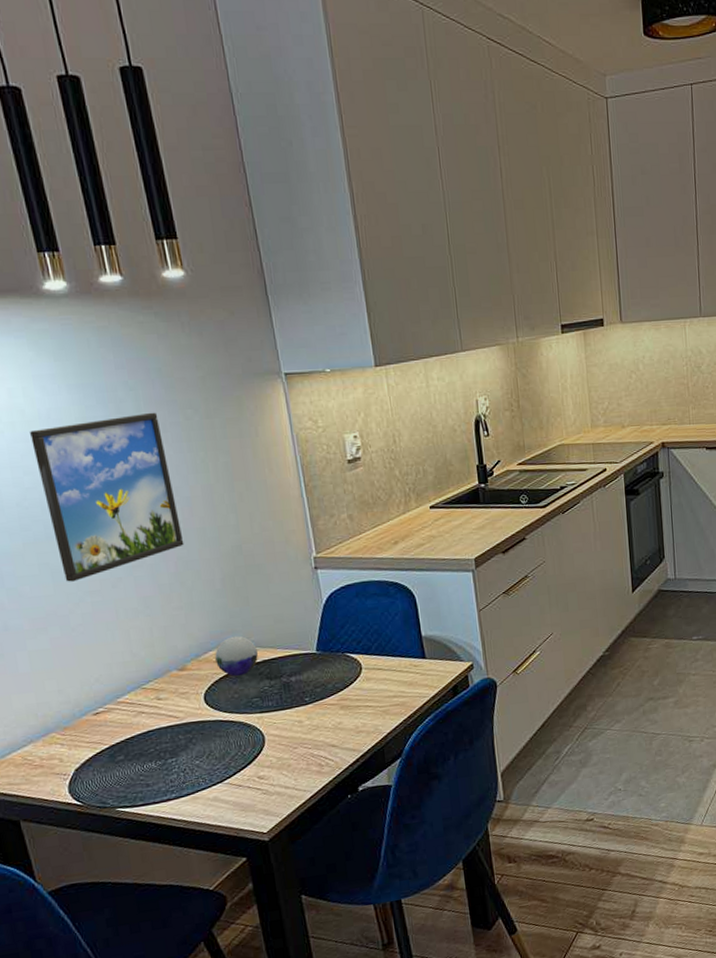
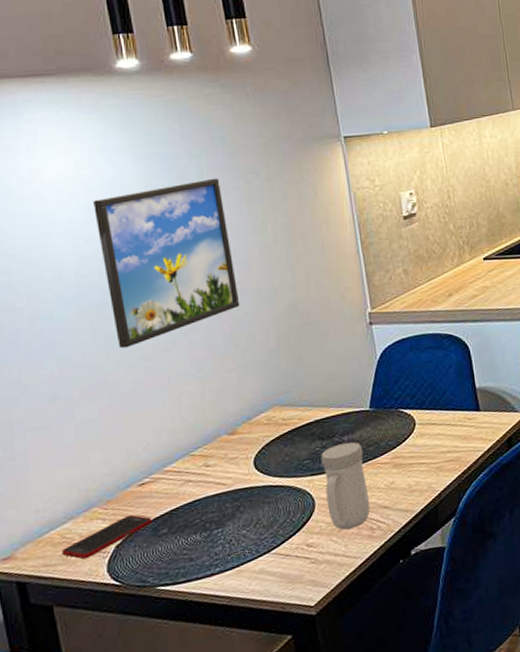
cell phone: none [24,741,109,780] -> present [61,515,153,559]
decorative orb: present [215,636,258,676] -> none [266,396,310,438]
mug: none [269,682,319,765] -> present [321,442,370,530]

